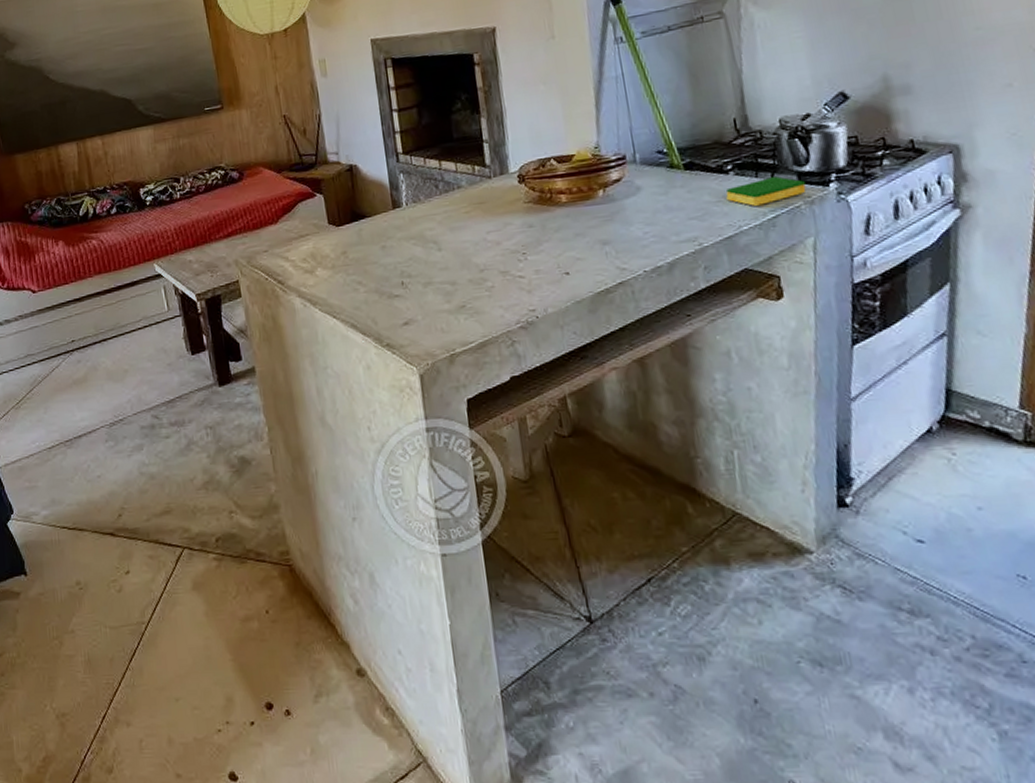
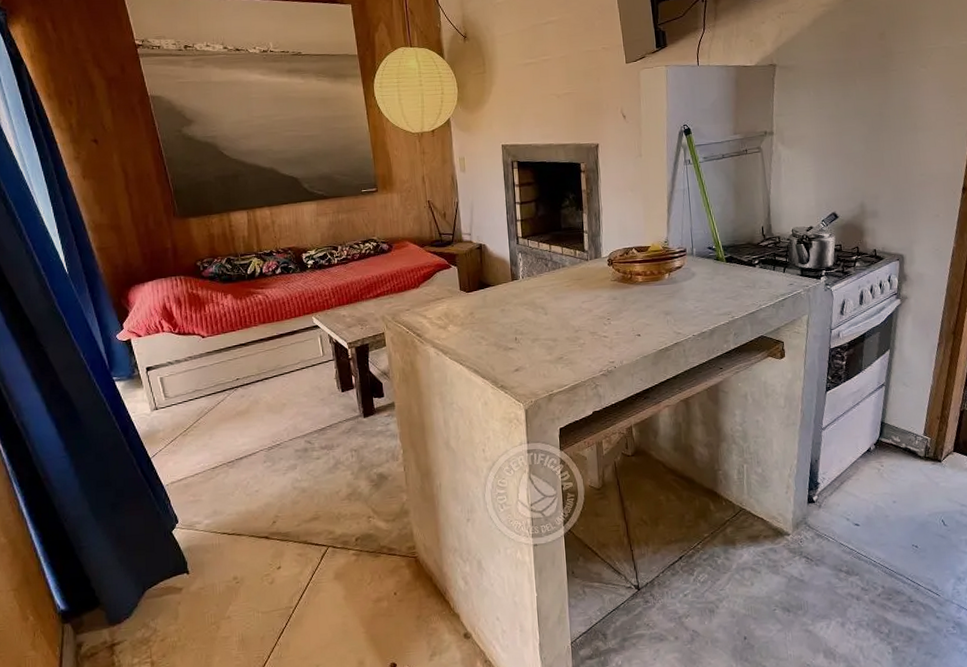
dish sponge: present [725,176,807,206] -> none [752,271,806,291]

